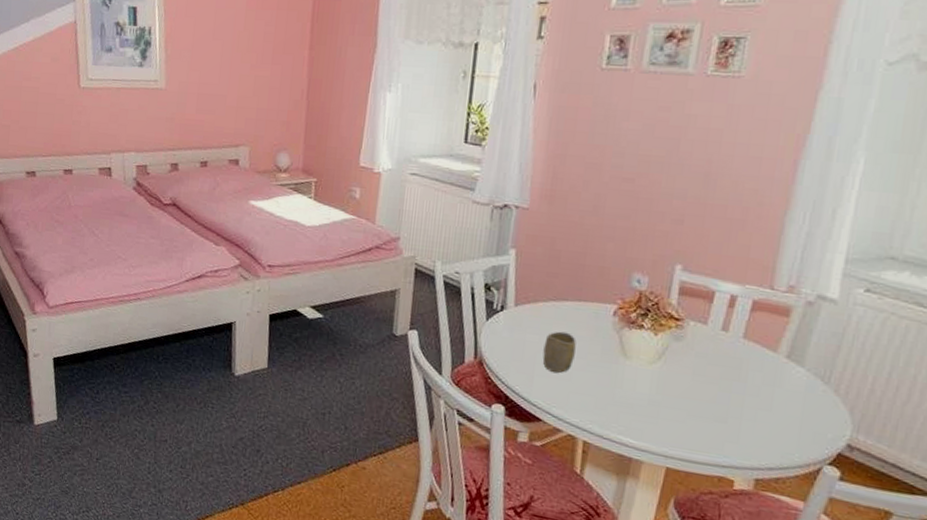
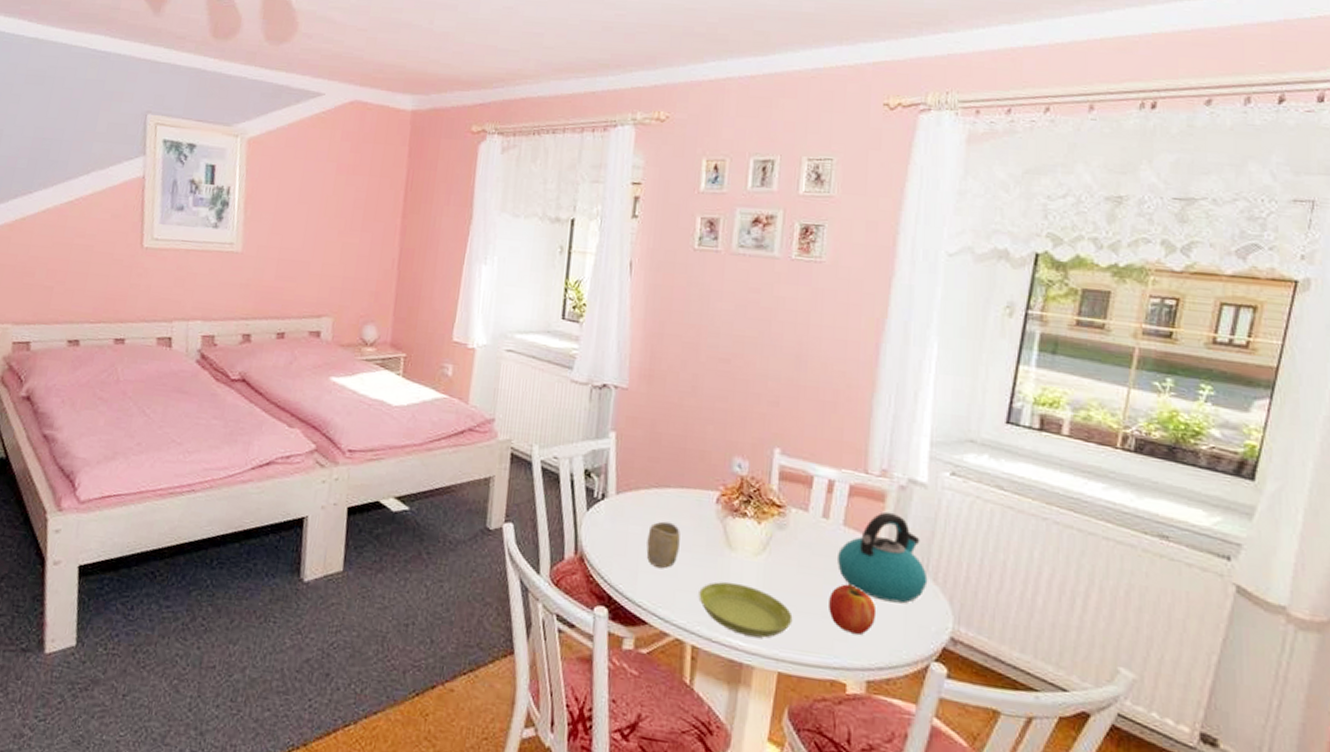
saucer: none [592,386,685,437] -> present [699,581,793,638]
fruit: none [721,392,771,438] -> present [829,584,877,635]
kettle: none [734,326,829,412] -> present [838,511,928,604]

